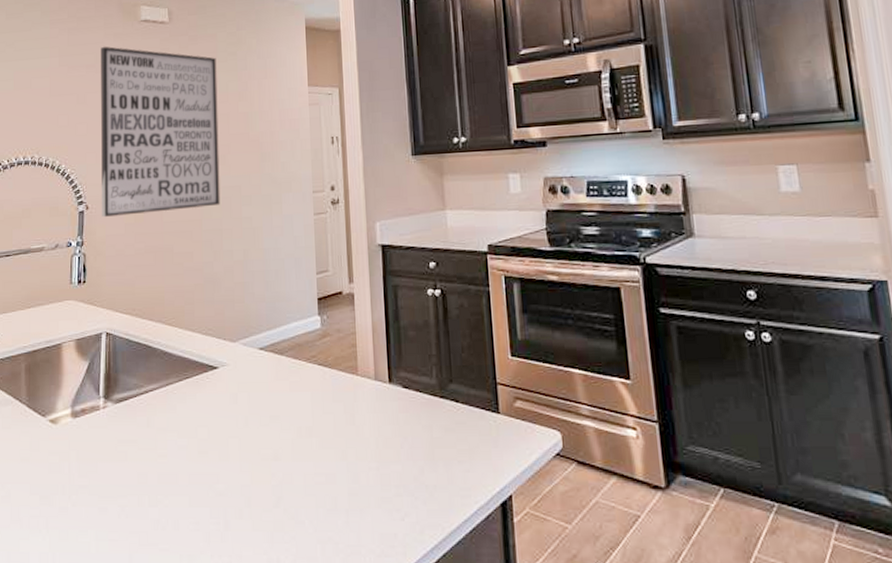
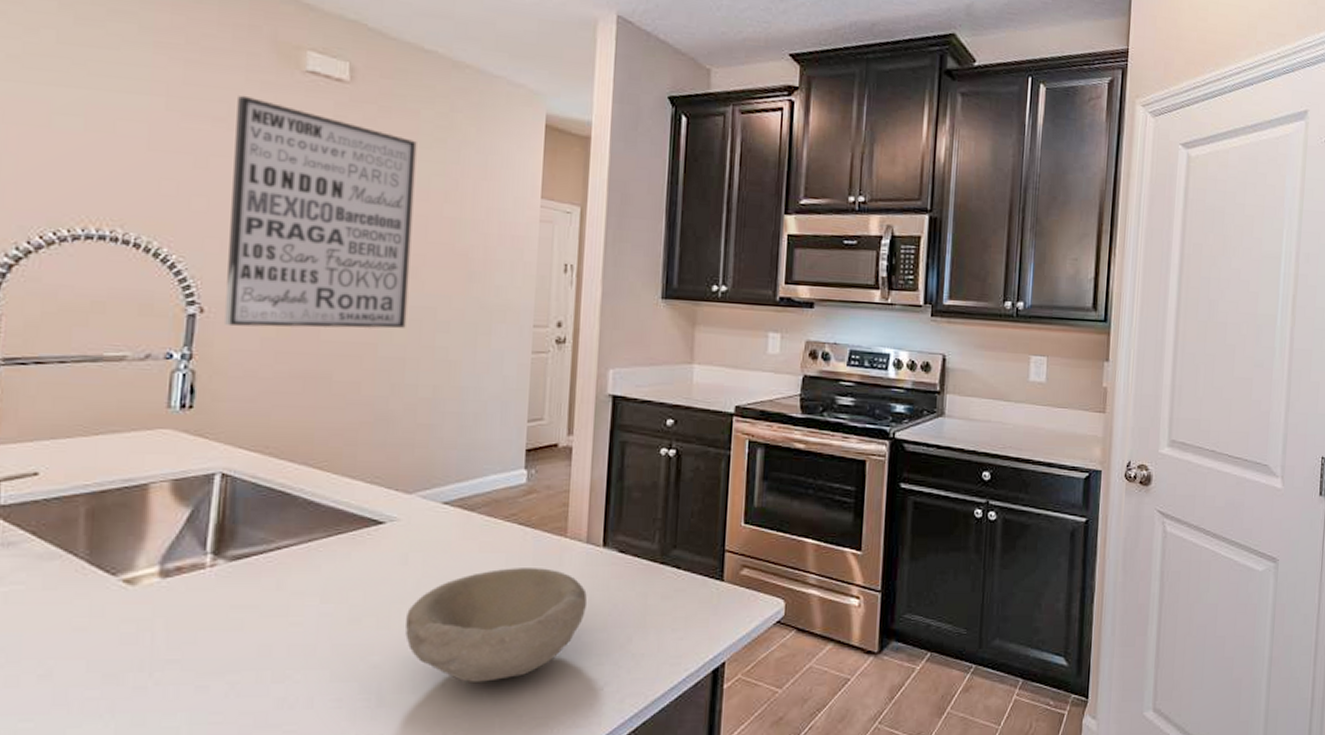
bowl: none [240,404,382,510] -> present [405,568,588,682]

